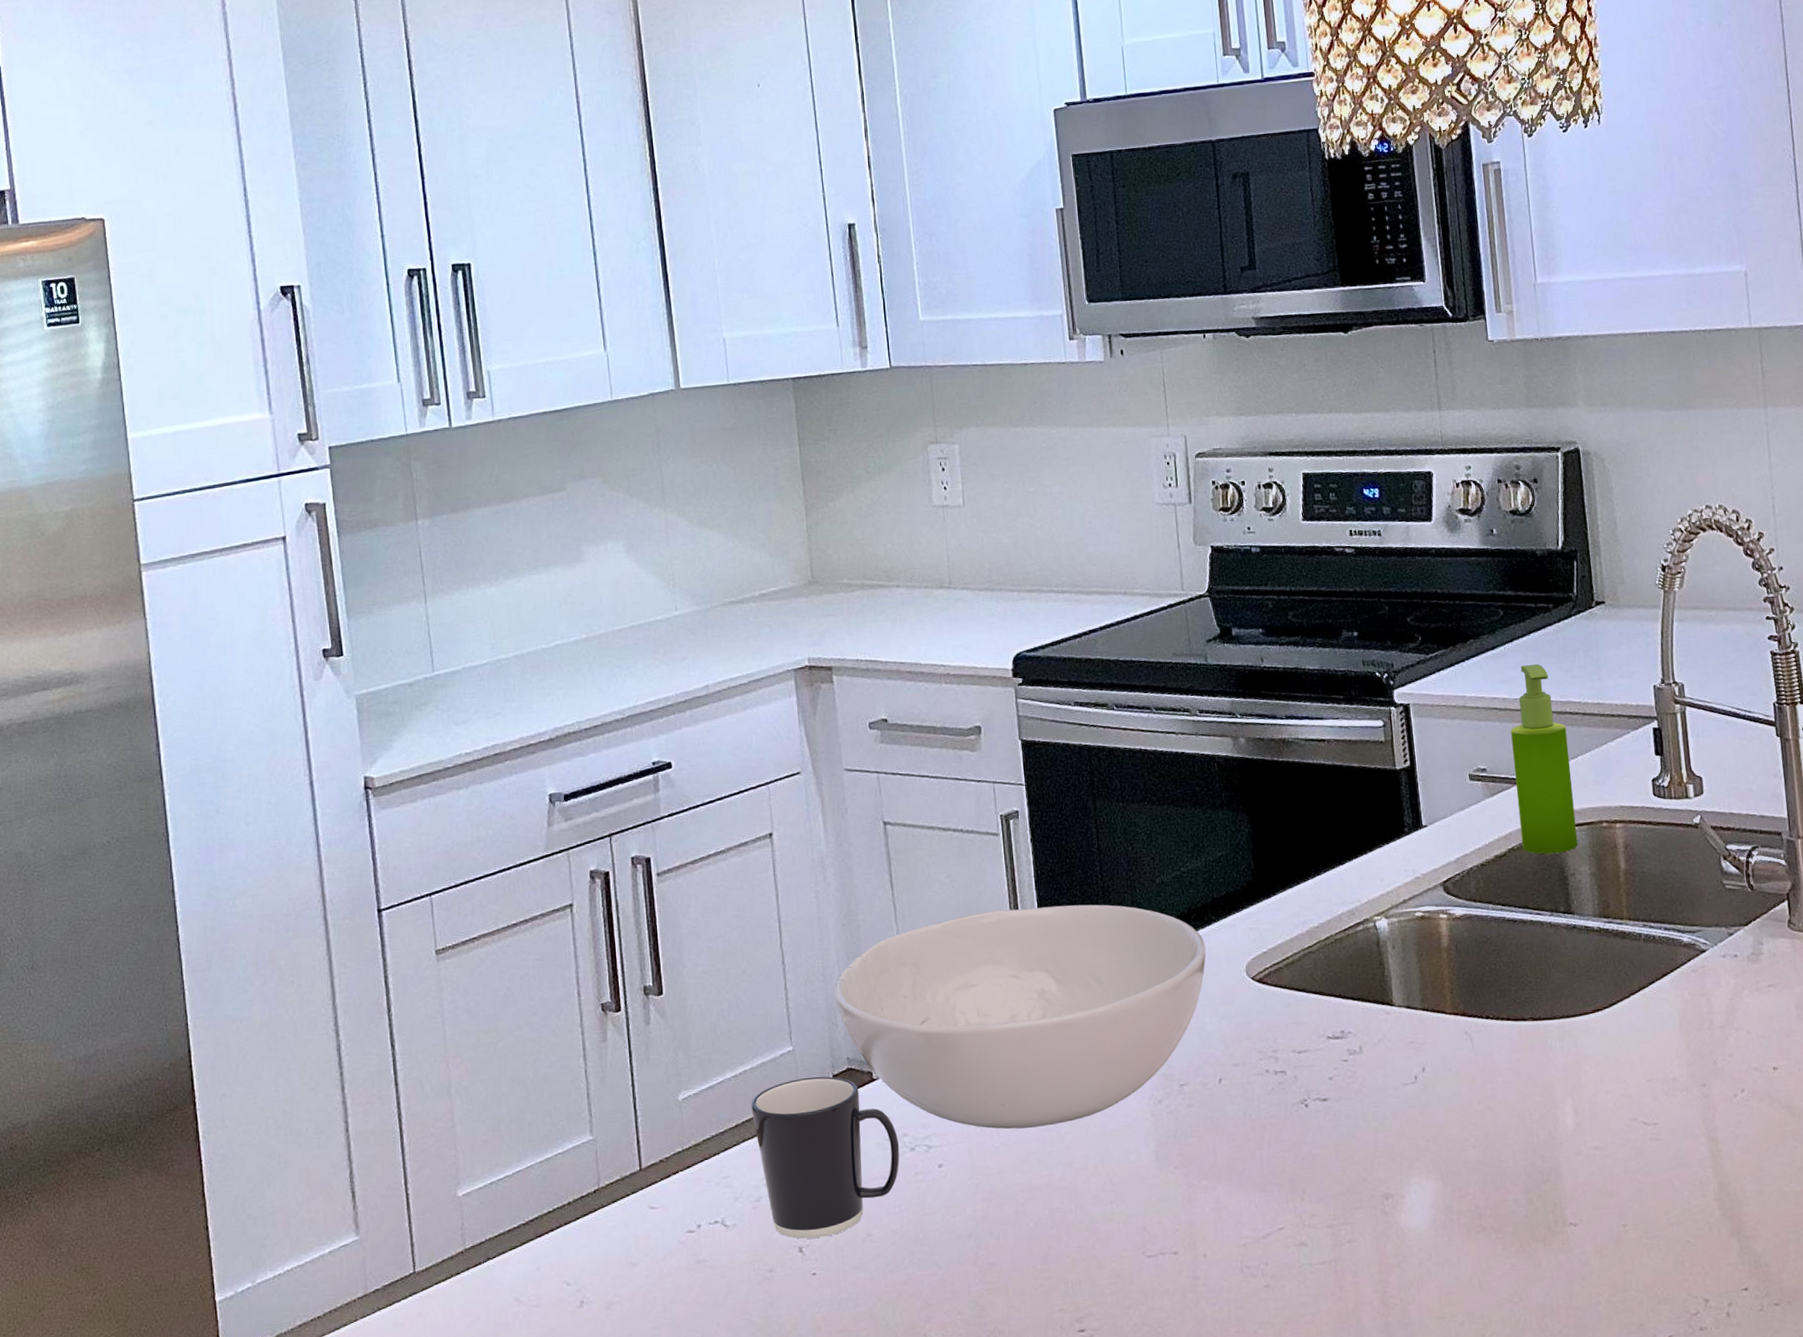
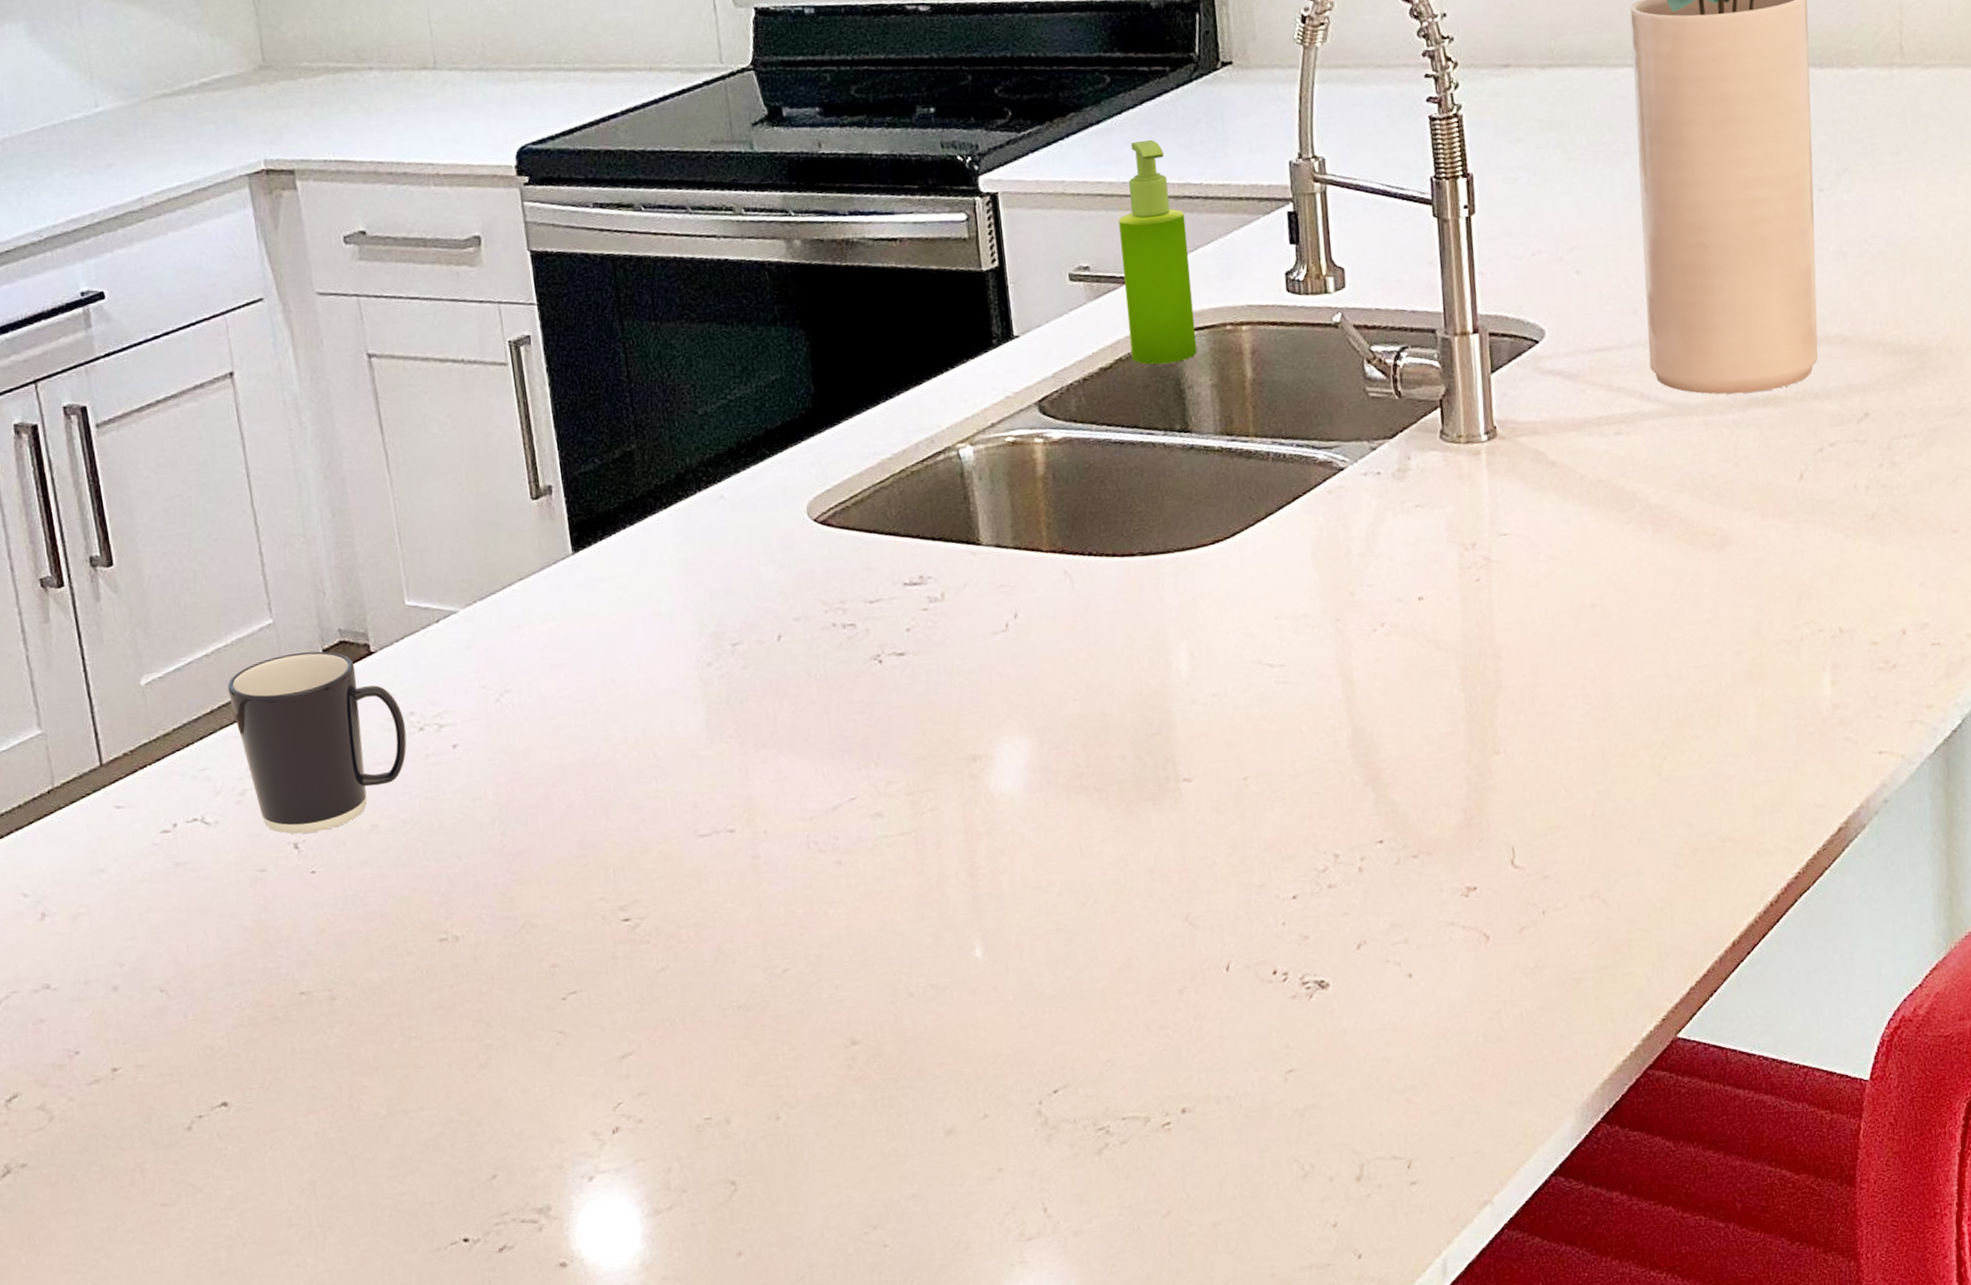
bowl: present [833,904,1206,1129] -> none [318,441,760,703]

